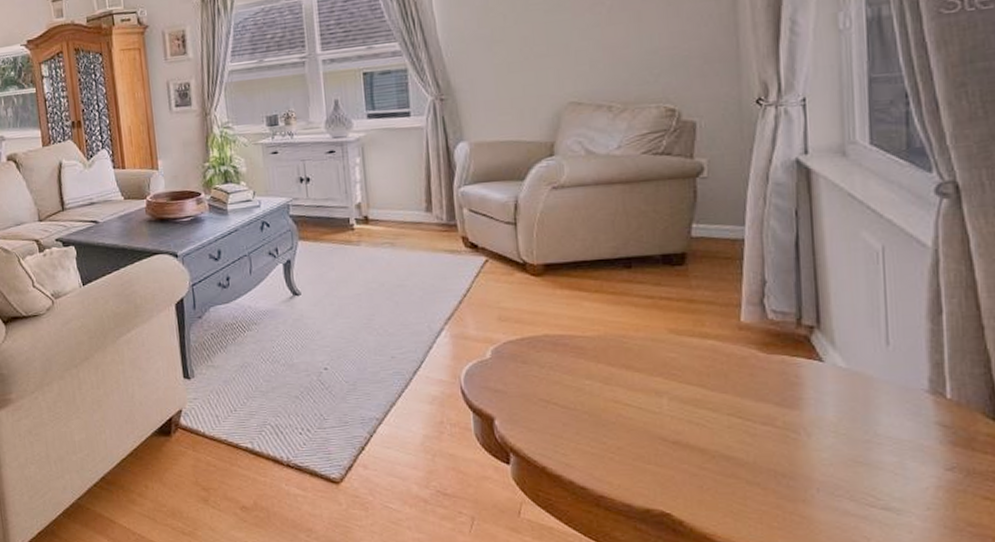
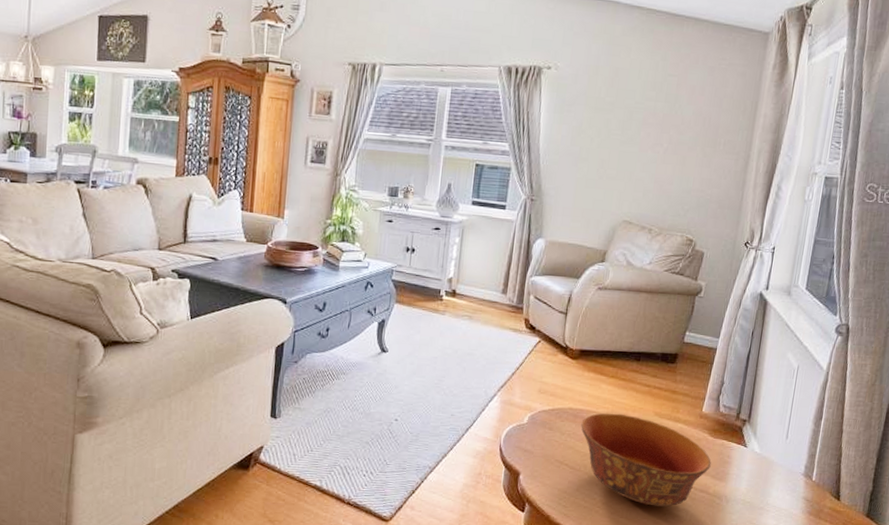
bowl: none [565,335,771,447] -> present [581,413,711,507]

